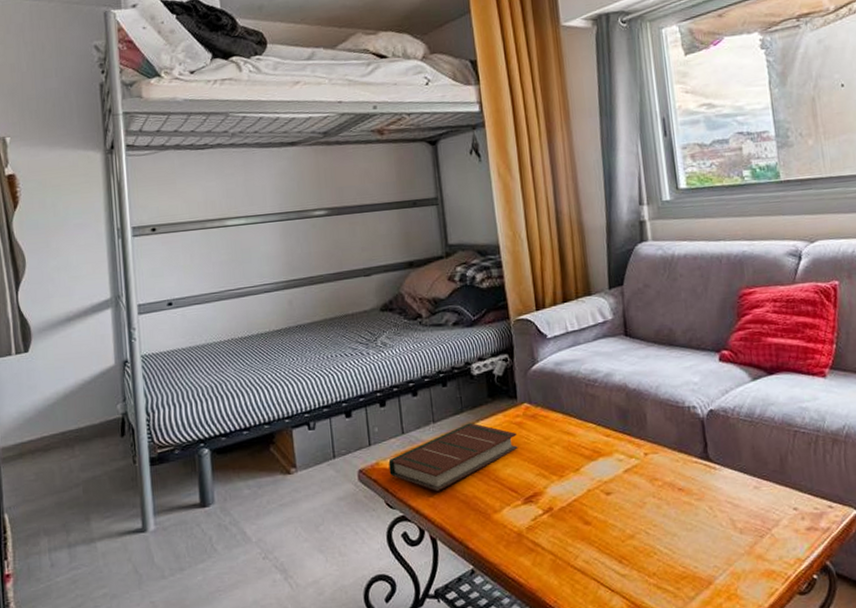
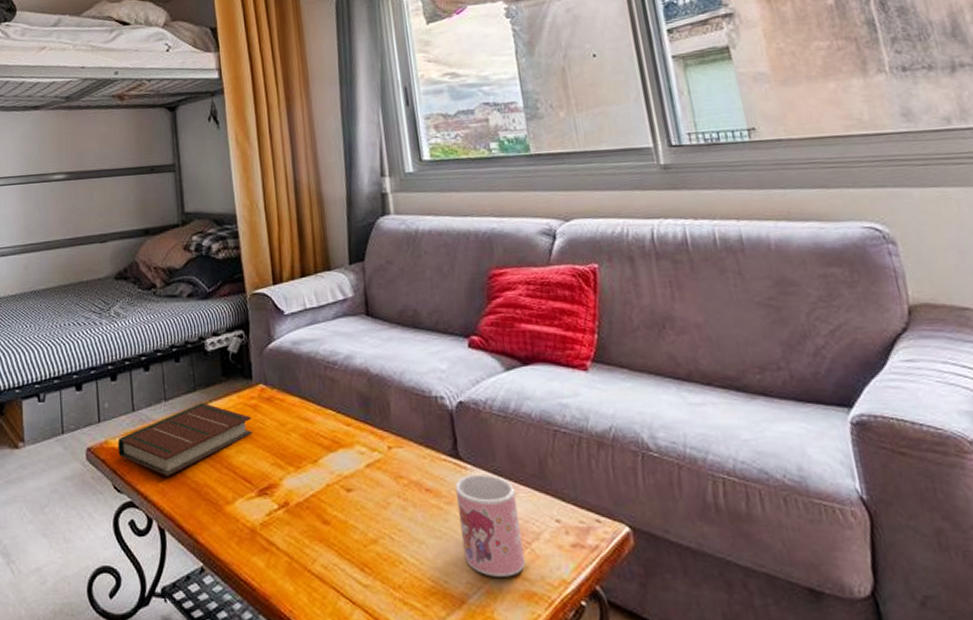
mug: none [704,472,766,560] -> present [455,474,526,577]

